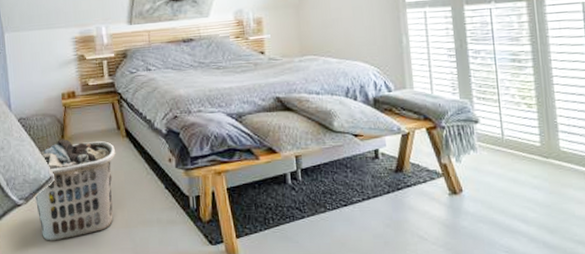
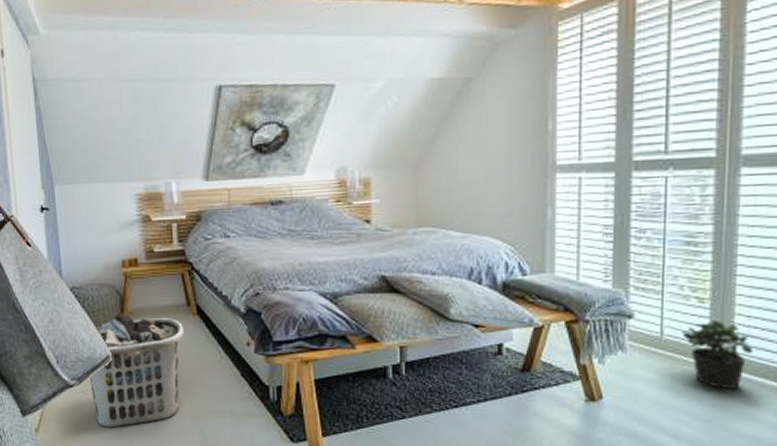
potted plant: none [517,122,575,178] -> present [681,321,753,389]

